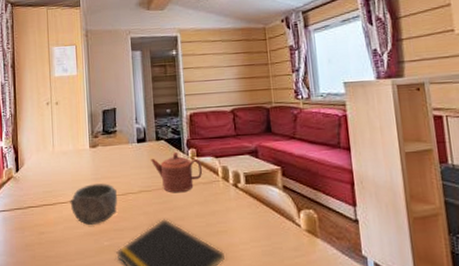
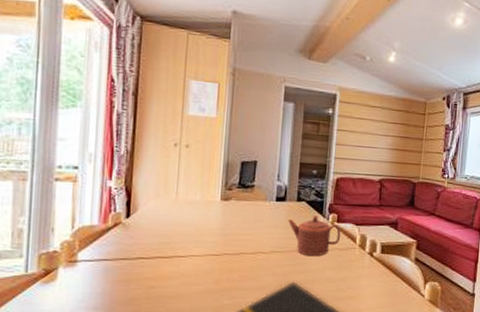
bowl: present [70,183,118,225] -> none [190,239,246,282]

